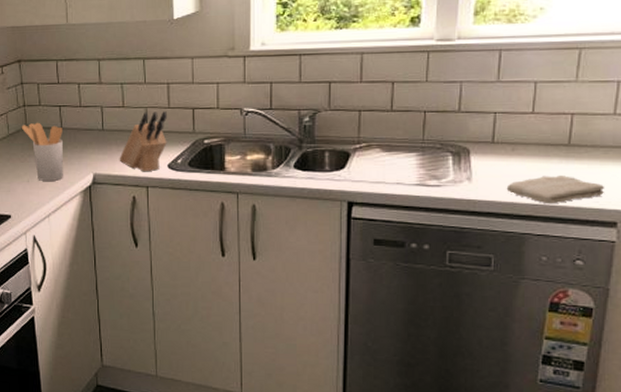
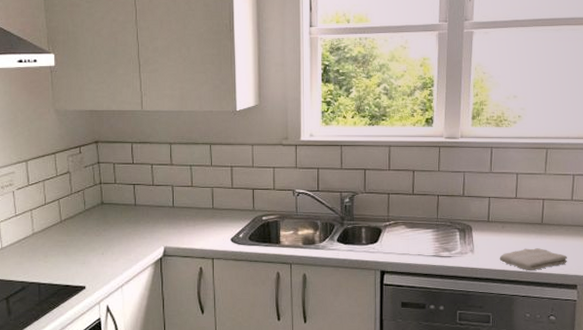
utensil holder: present [21,122,63,181] -> none [97,199,136,253]
knife block: present [119,111,167,172] -> none [188,191,230,245]

